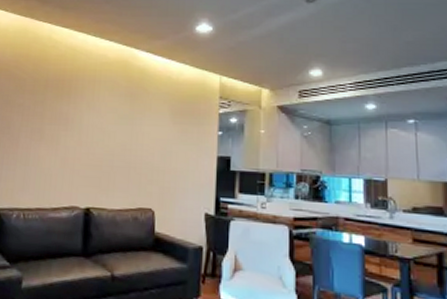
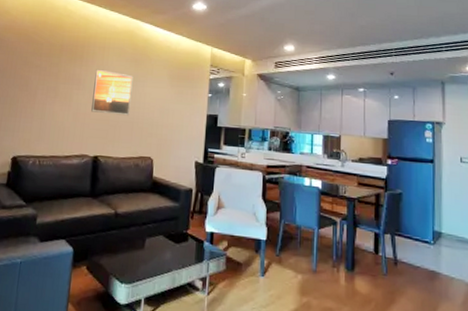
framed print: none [81,106,129,160] -> present [91,69,133,116]

